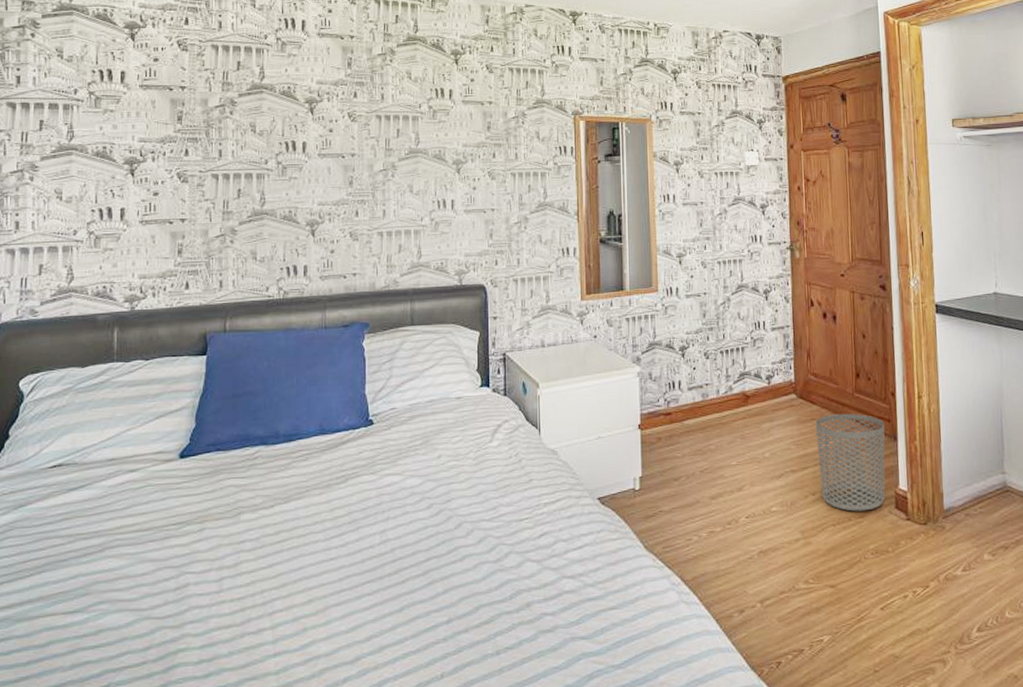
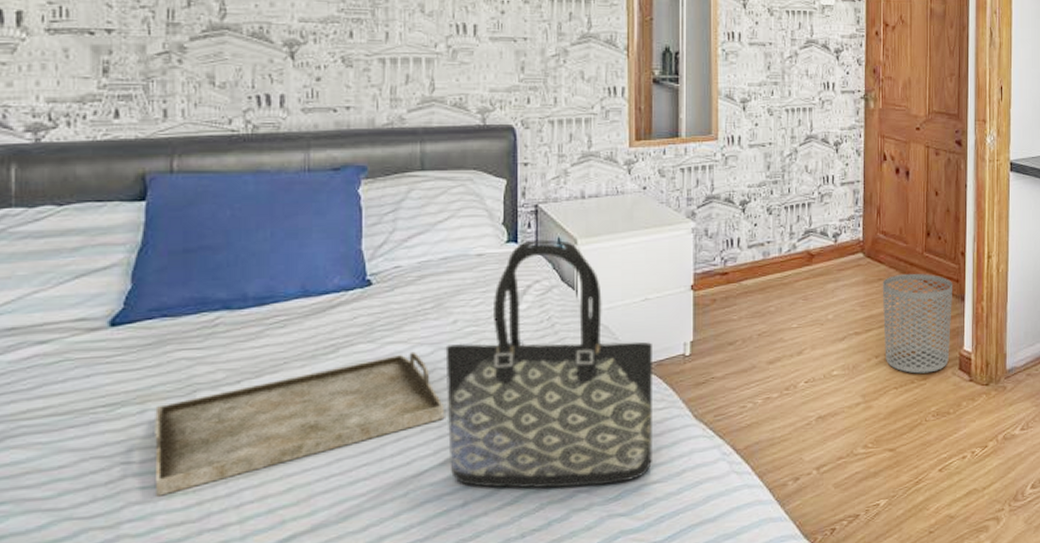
serving tray: none [210,482,432,602] -> present [154,351,445,497]
tote bag: none [432,384,608,610] -> present [445,239,652,489]

